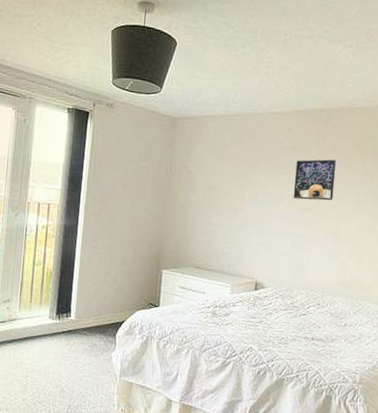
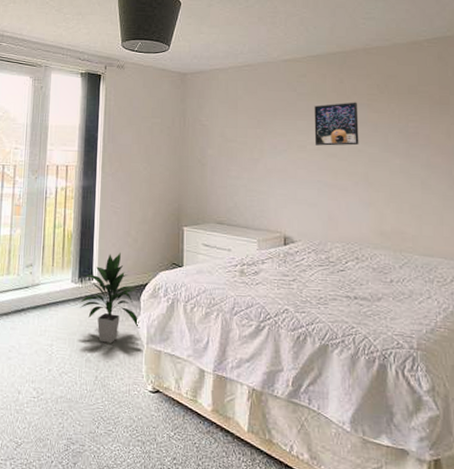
indoor plant: none [57,292,115,376] -> present [80,253,140,343]

